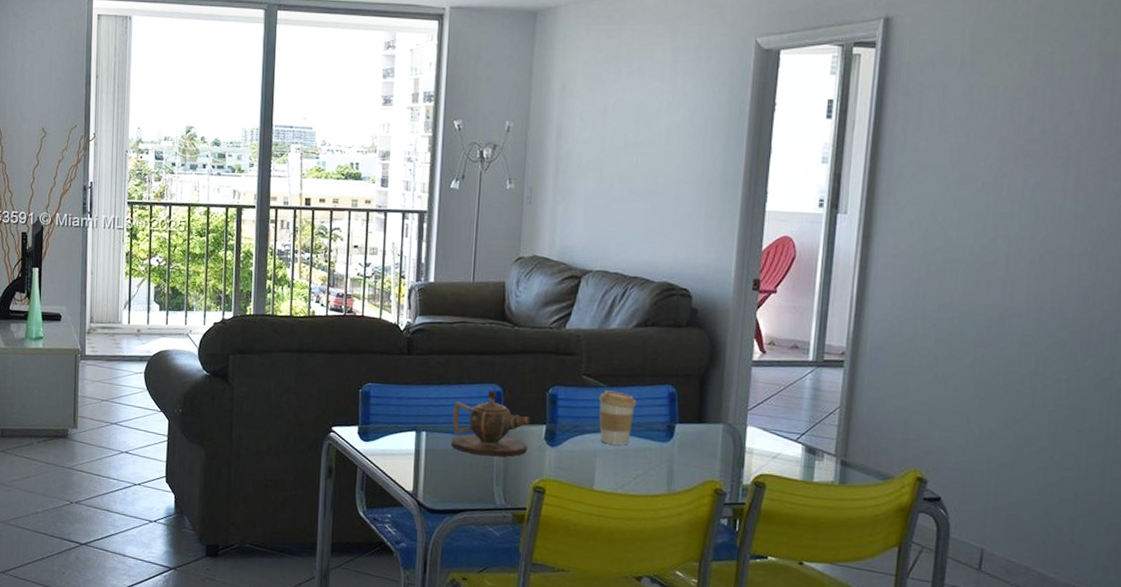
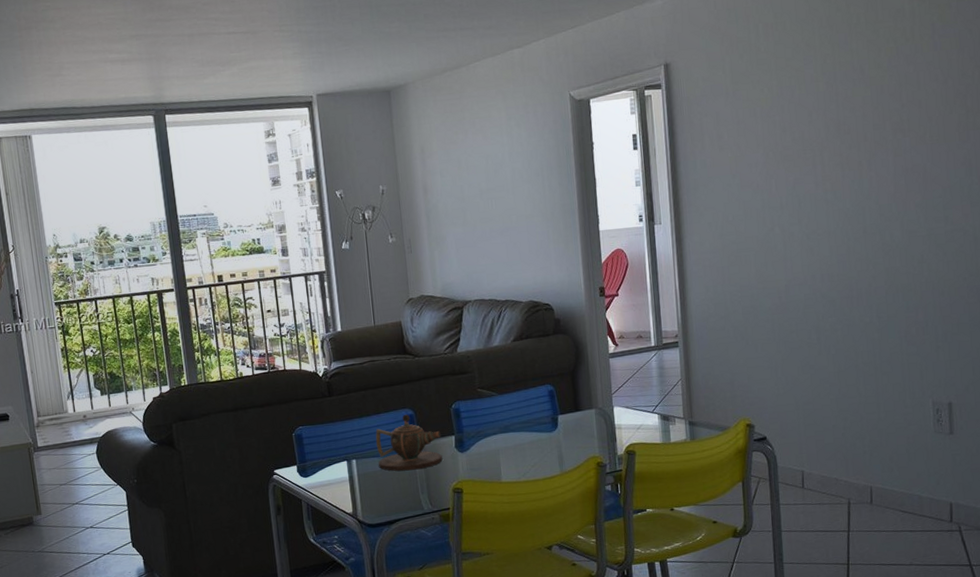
coffee cup: present [599,390,637,446] -> none [493,397,525,442]

